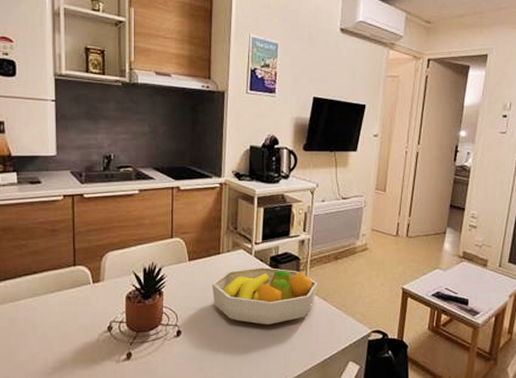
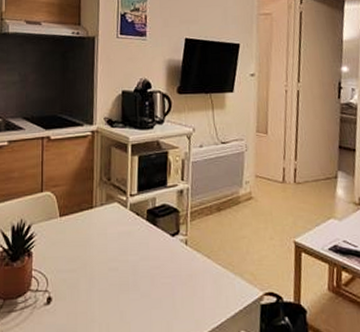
fruit bowl: present [211,267,319,325] -> none [84,222,201,288]

